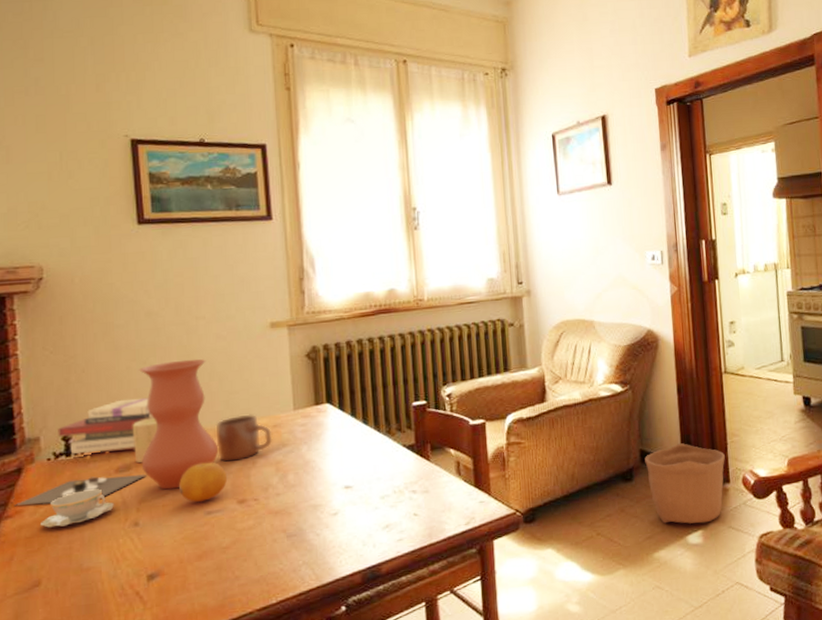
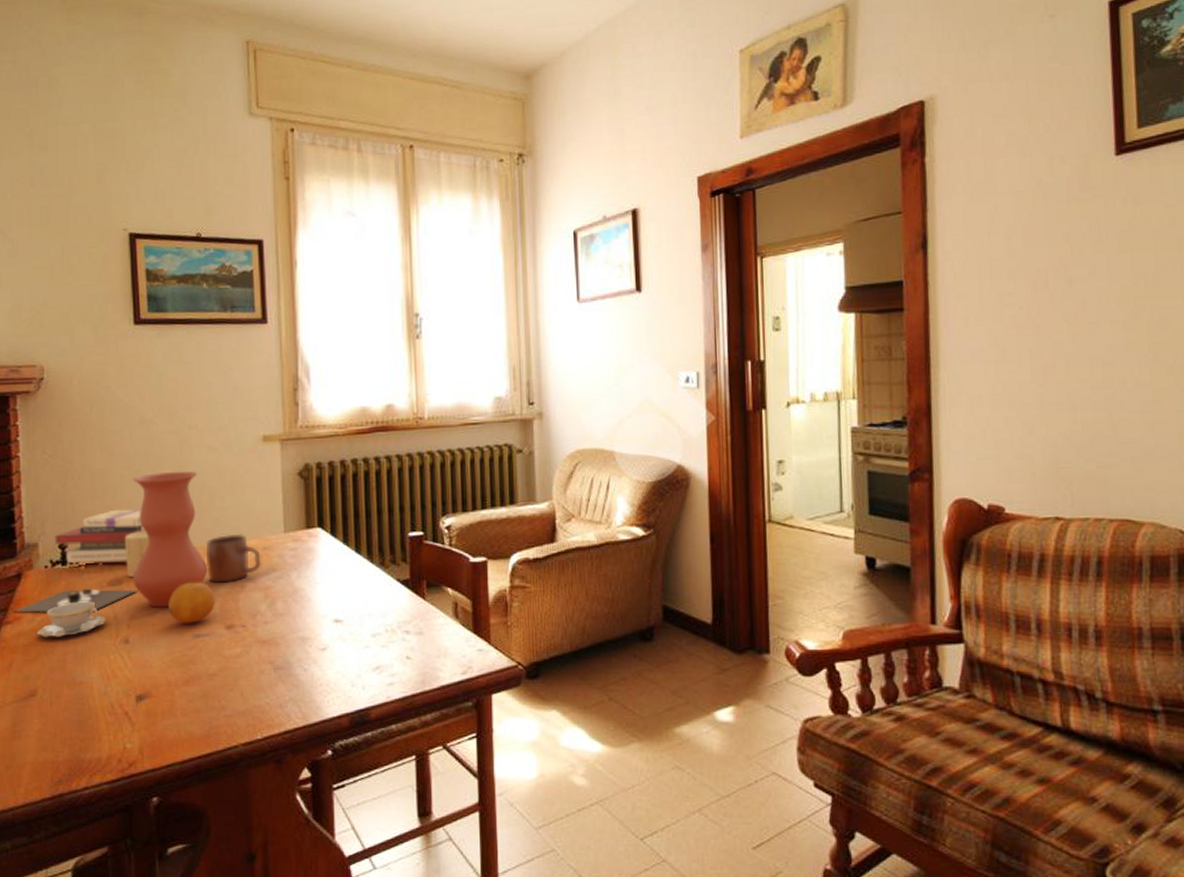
basket: present [645,443,725,524] -> none [668,602,765,699]

